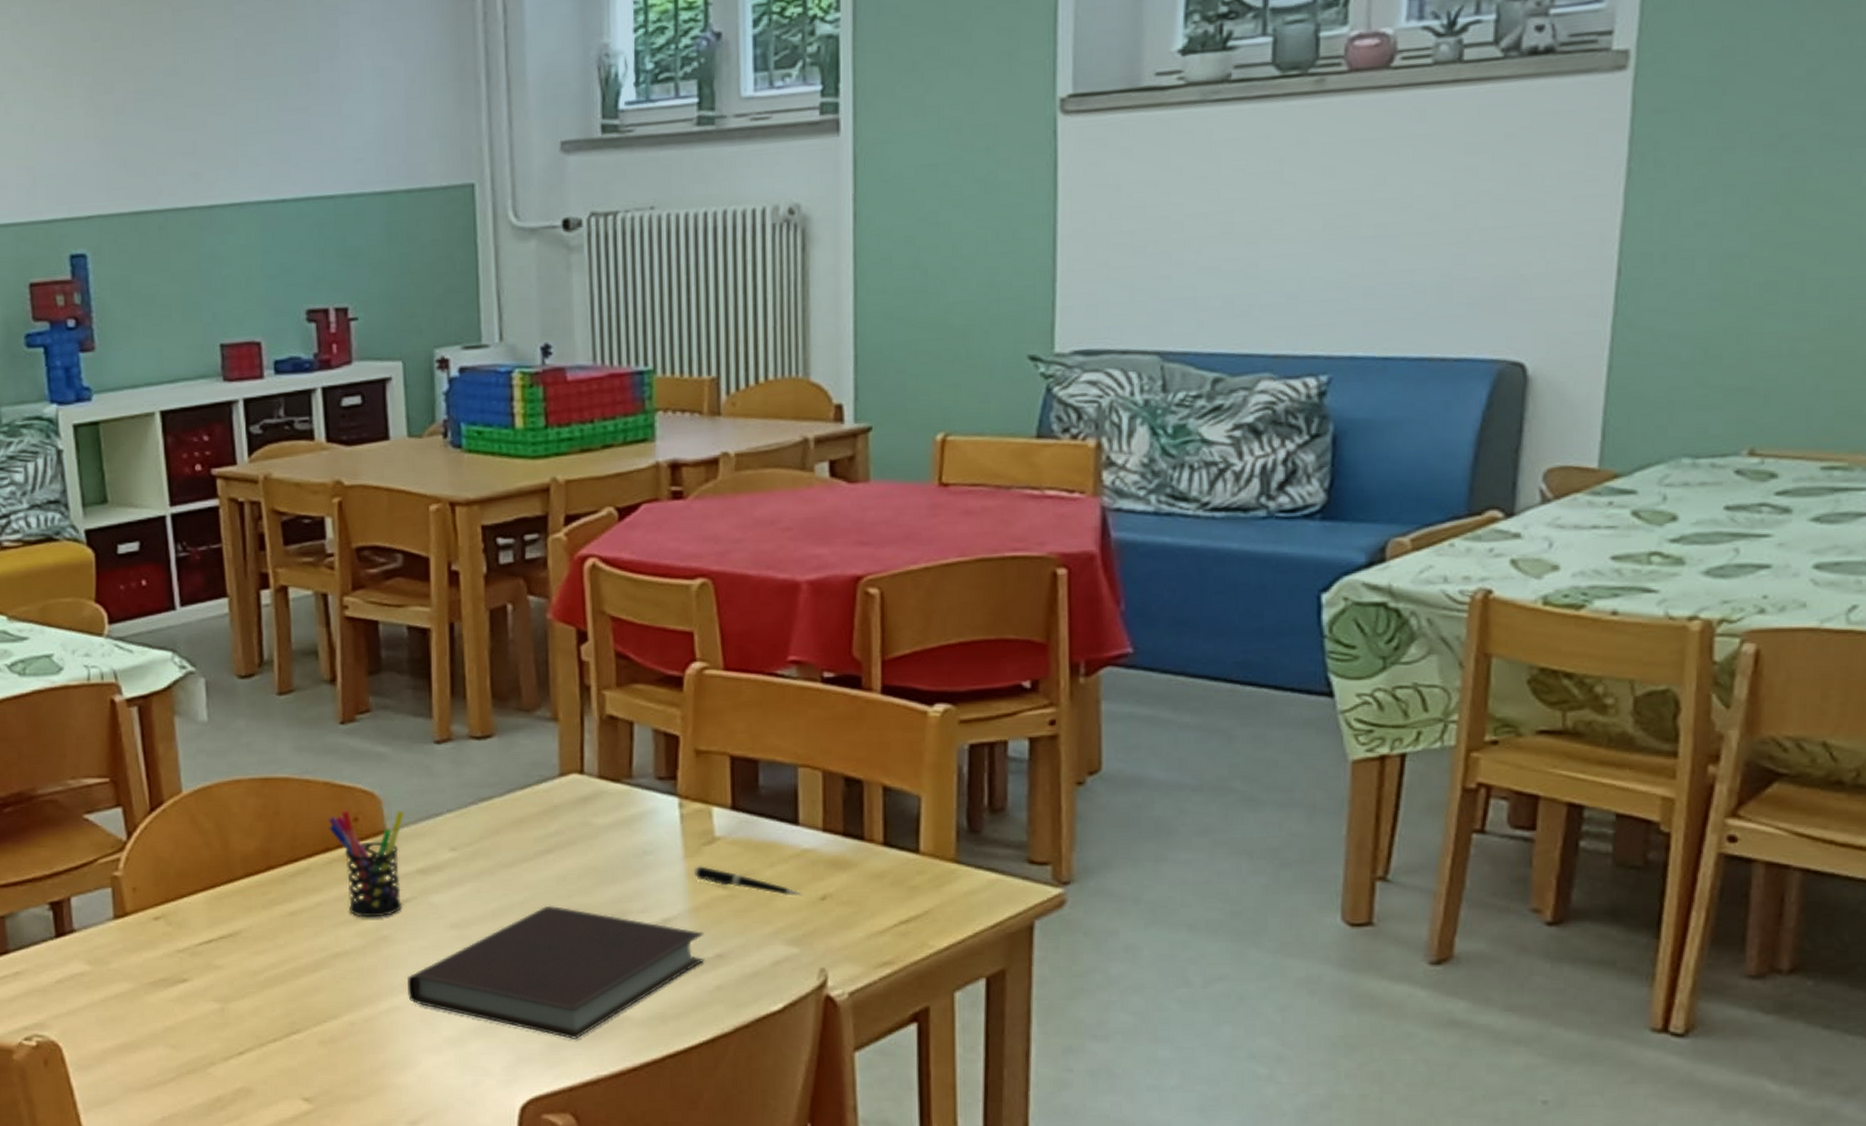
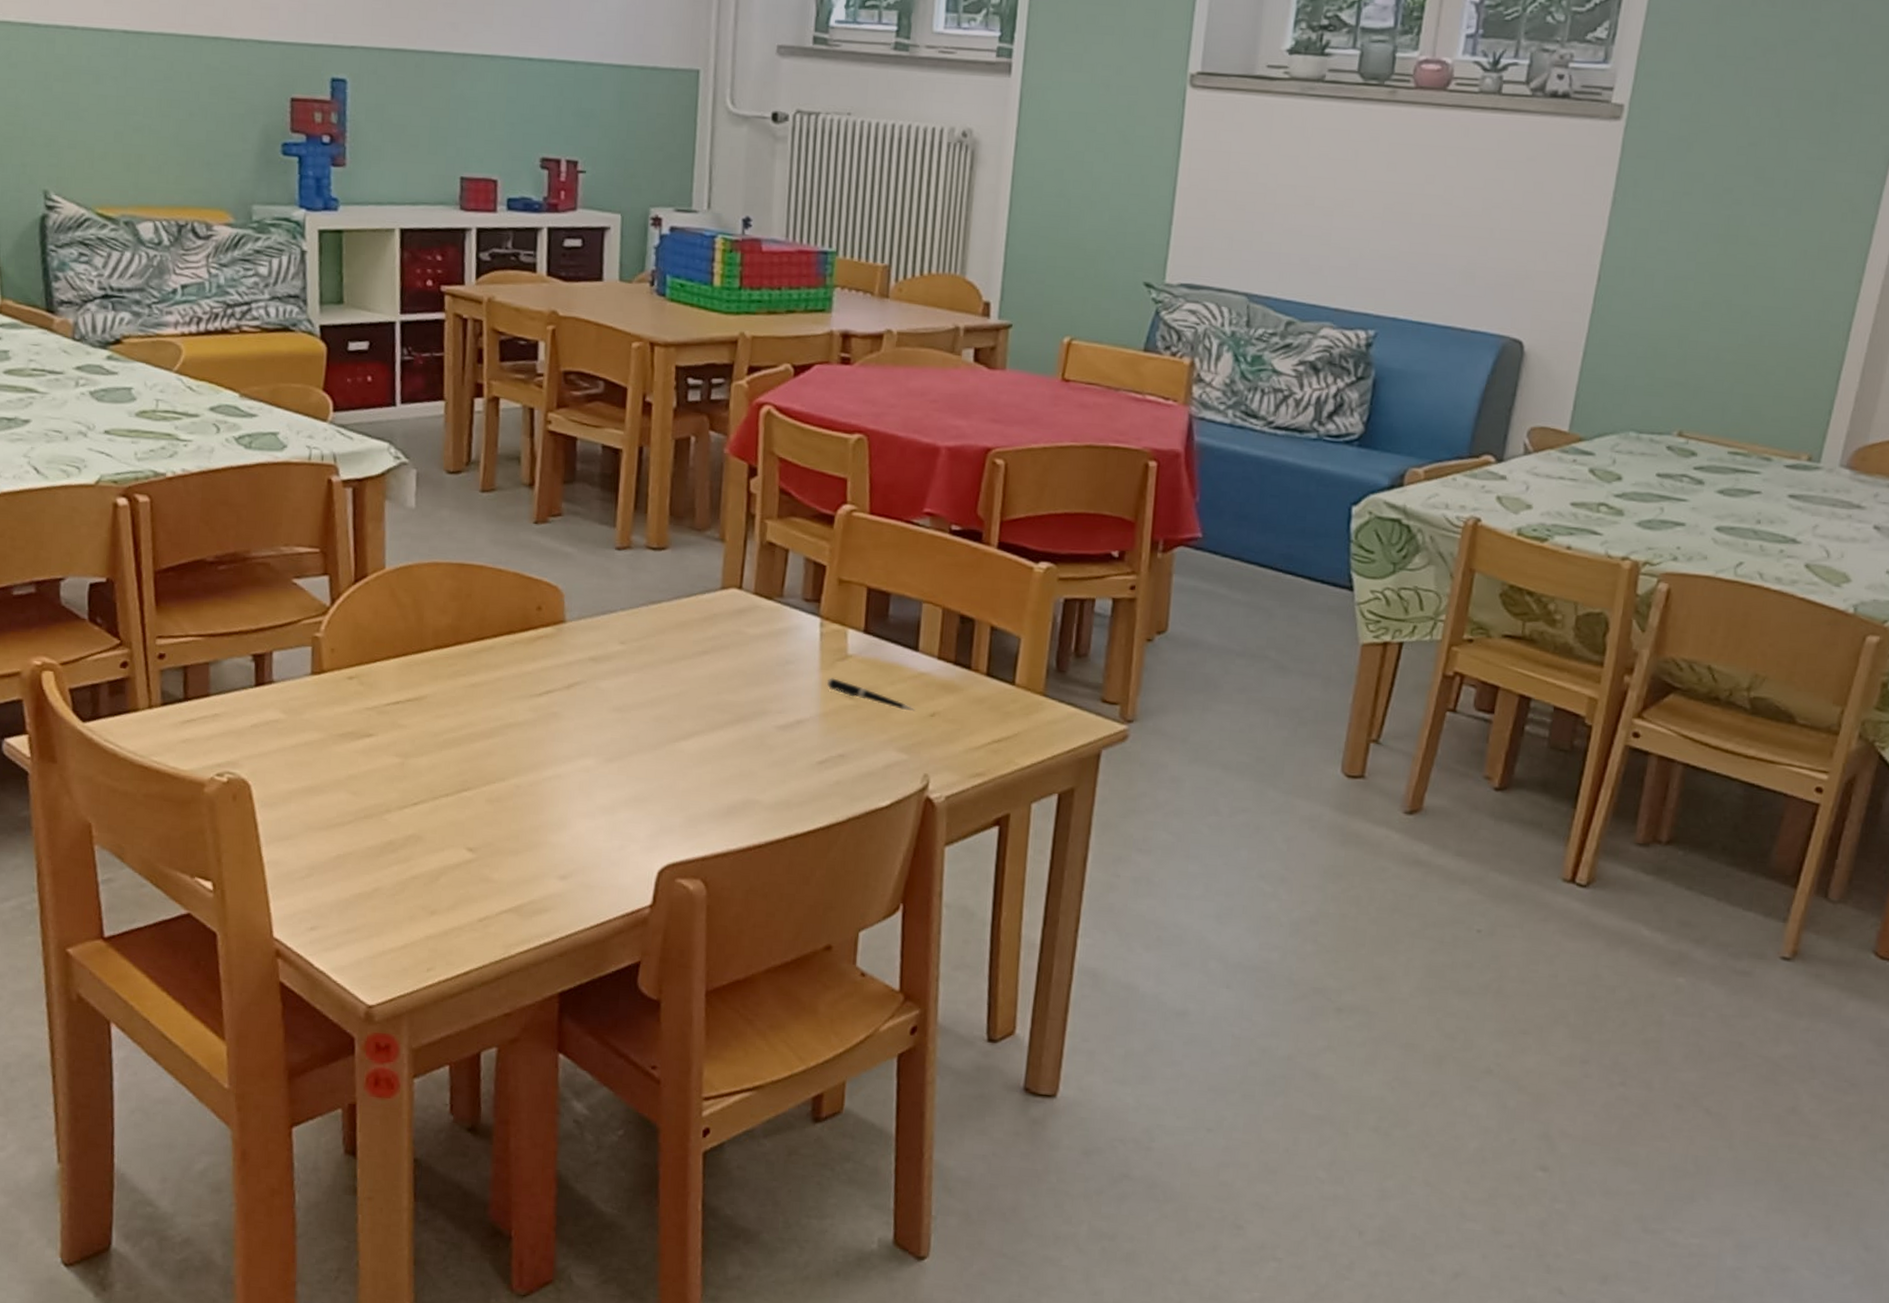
pen holder: present [329,810,404,918] -> none [514,599,583,696]
notebook: present [408,905,705,1039] -> none [570,699,830,816]

